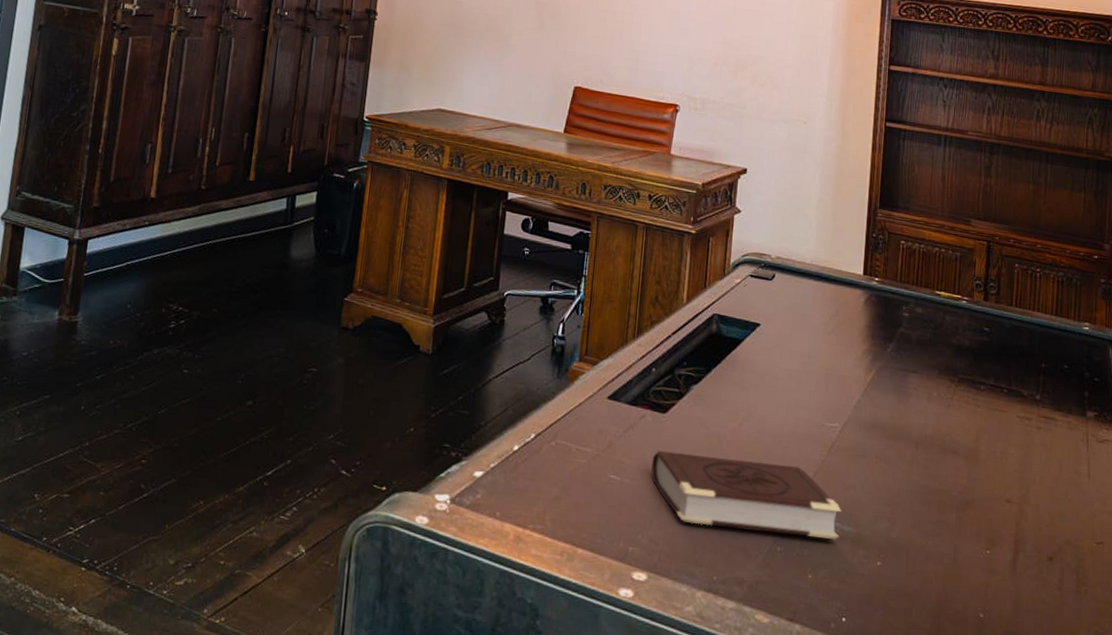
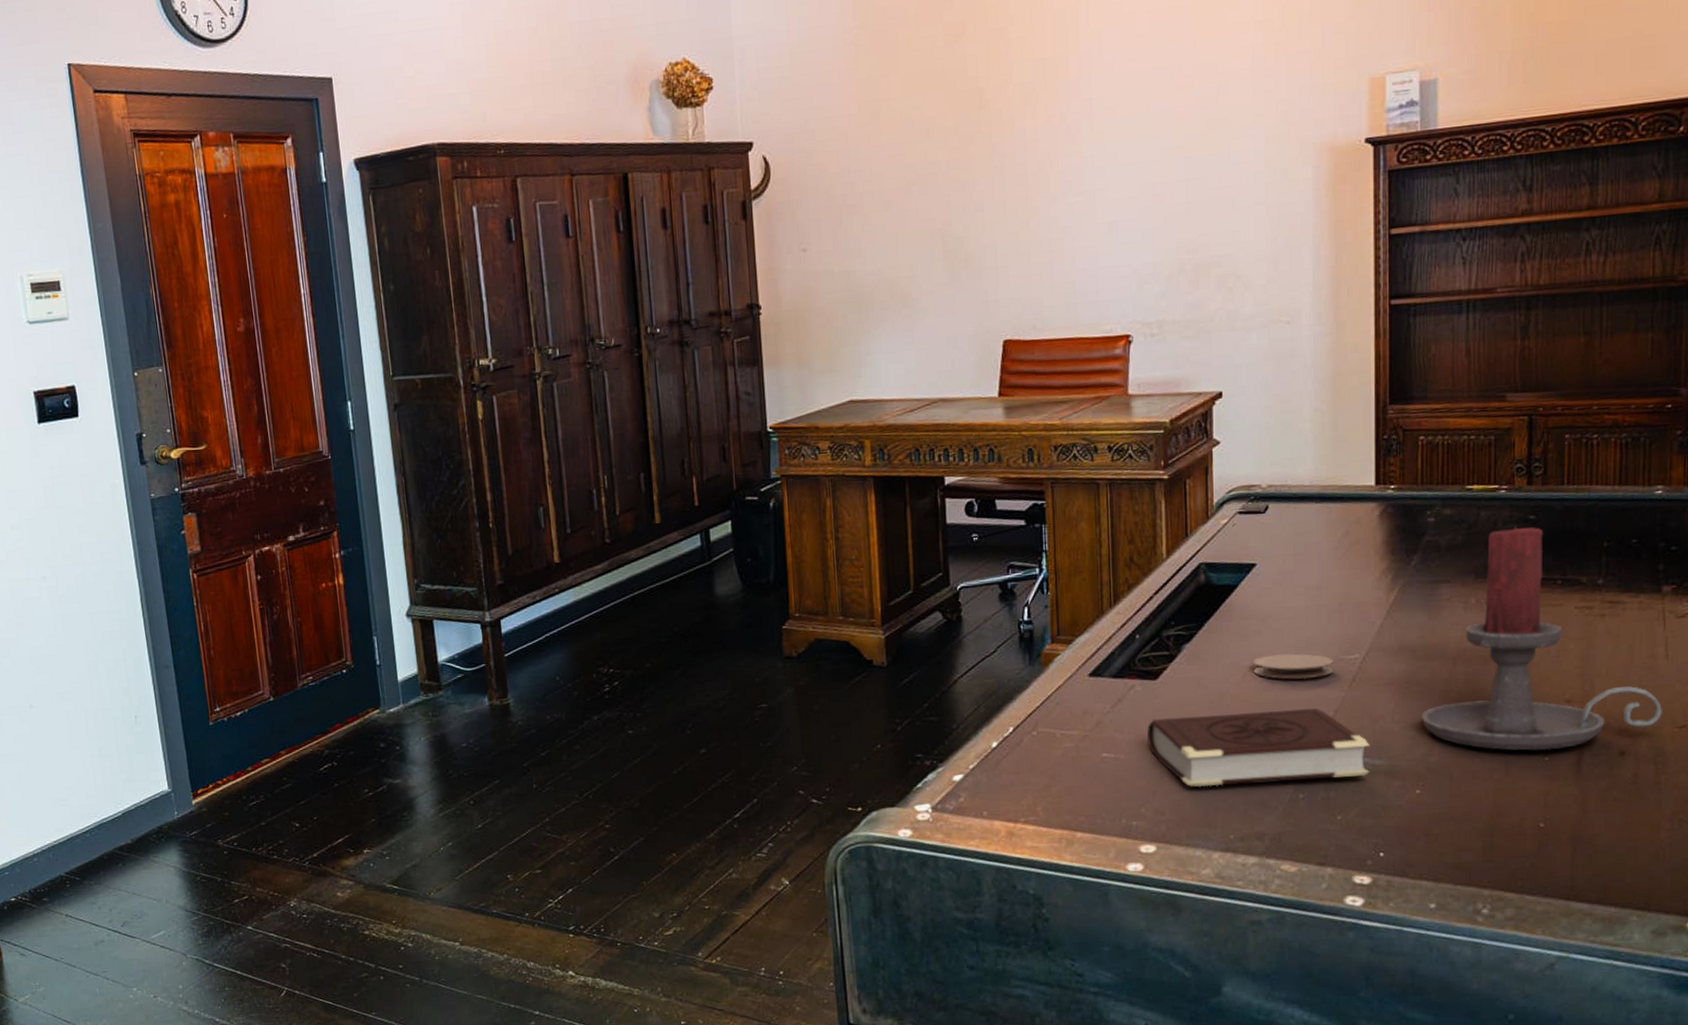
coaster: none [748,409,817,439] -> present [1253,653,1333,680]
candle holder: none [887,333,1084,545] -> present [1422,525,1662,751]

